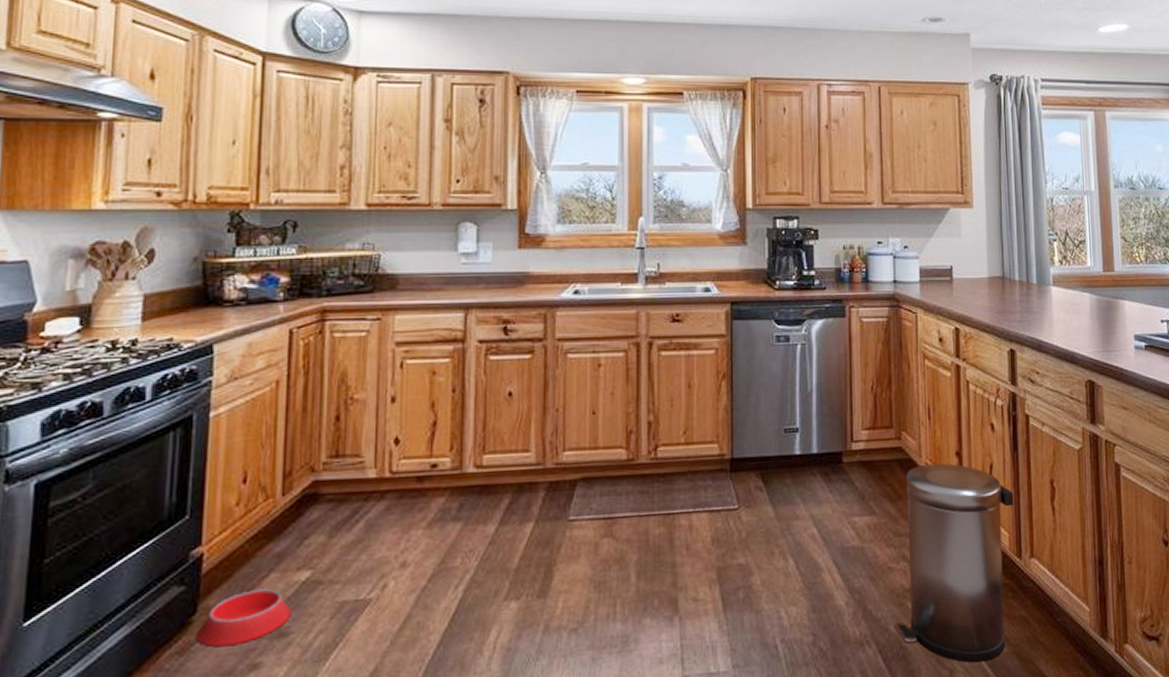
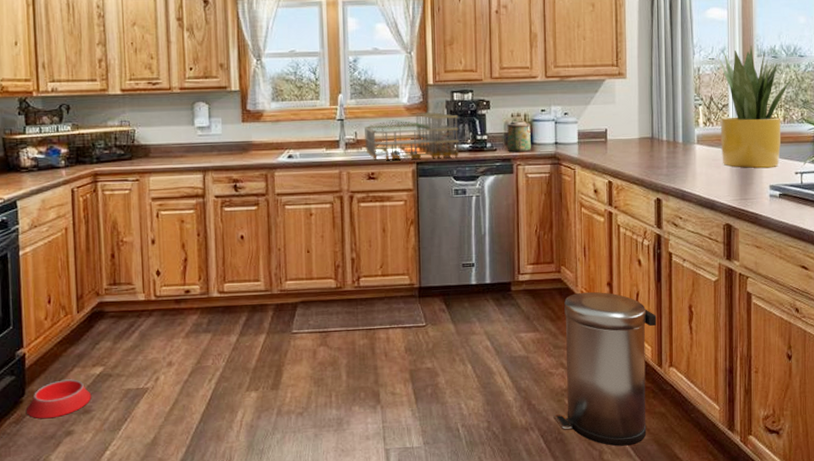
dish rack: none [668,242,782,300] -> present [363,112,460,161]
canister: none [838,254,866,292] -> present [506,121,531,152]
planter: none [1070,175,1153,315] -> present [716,45,793,168]

